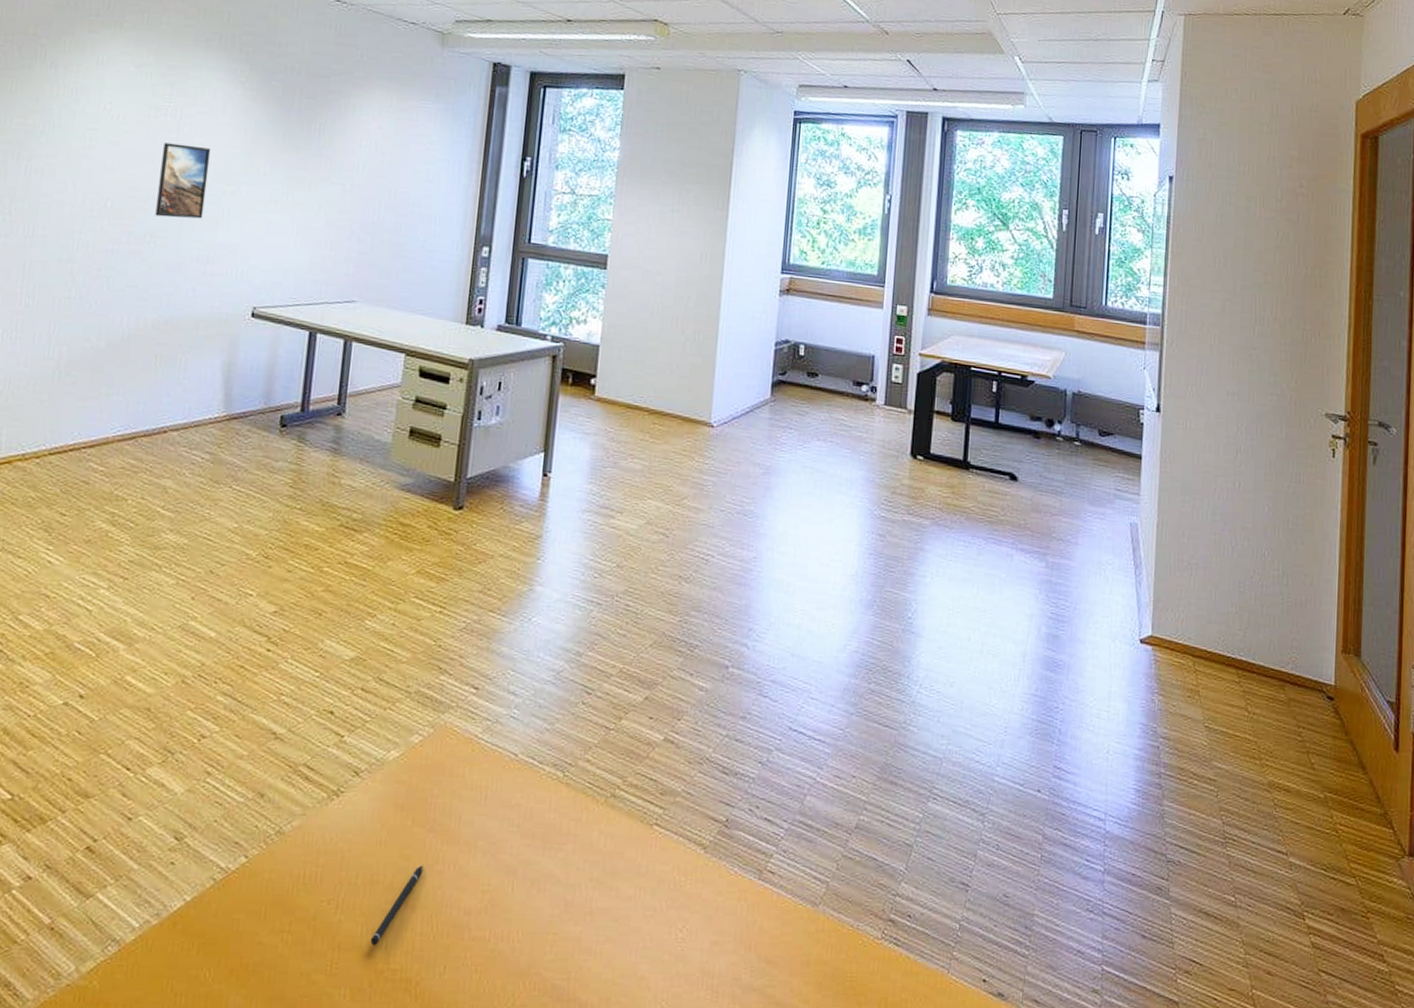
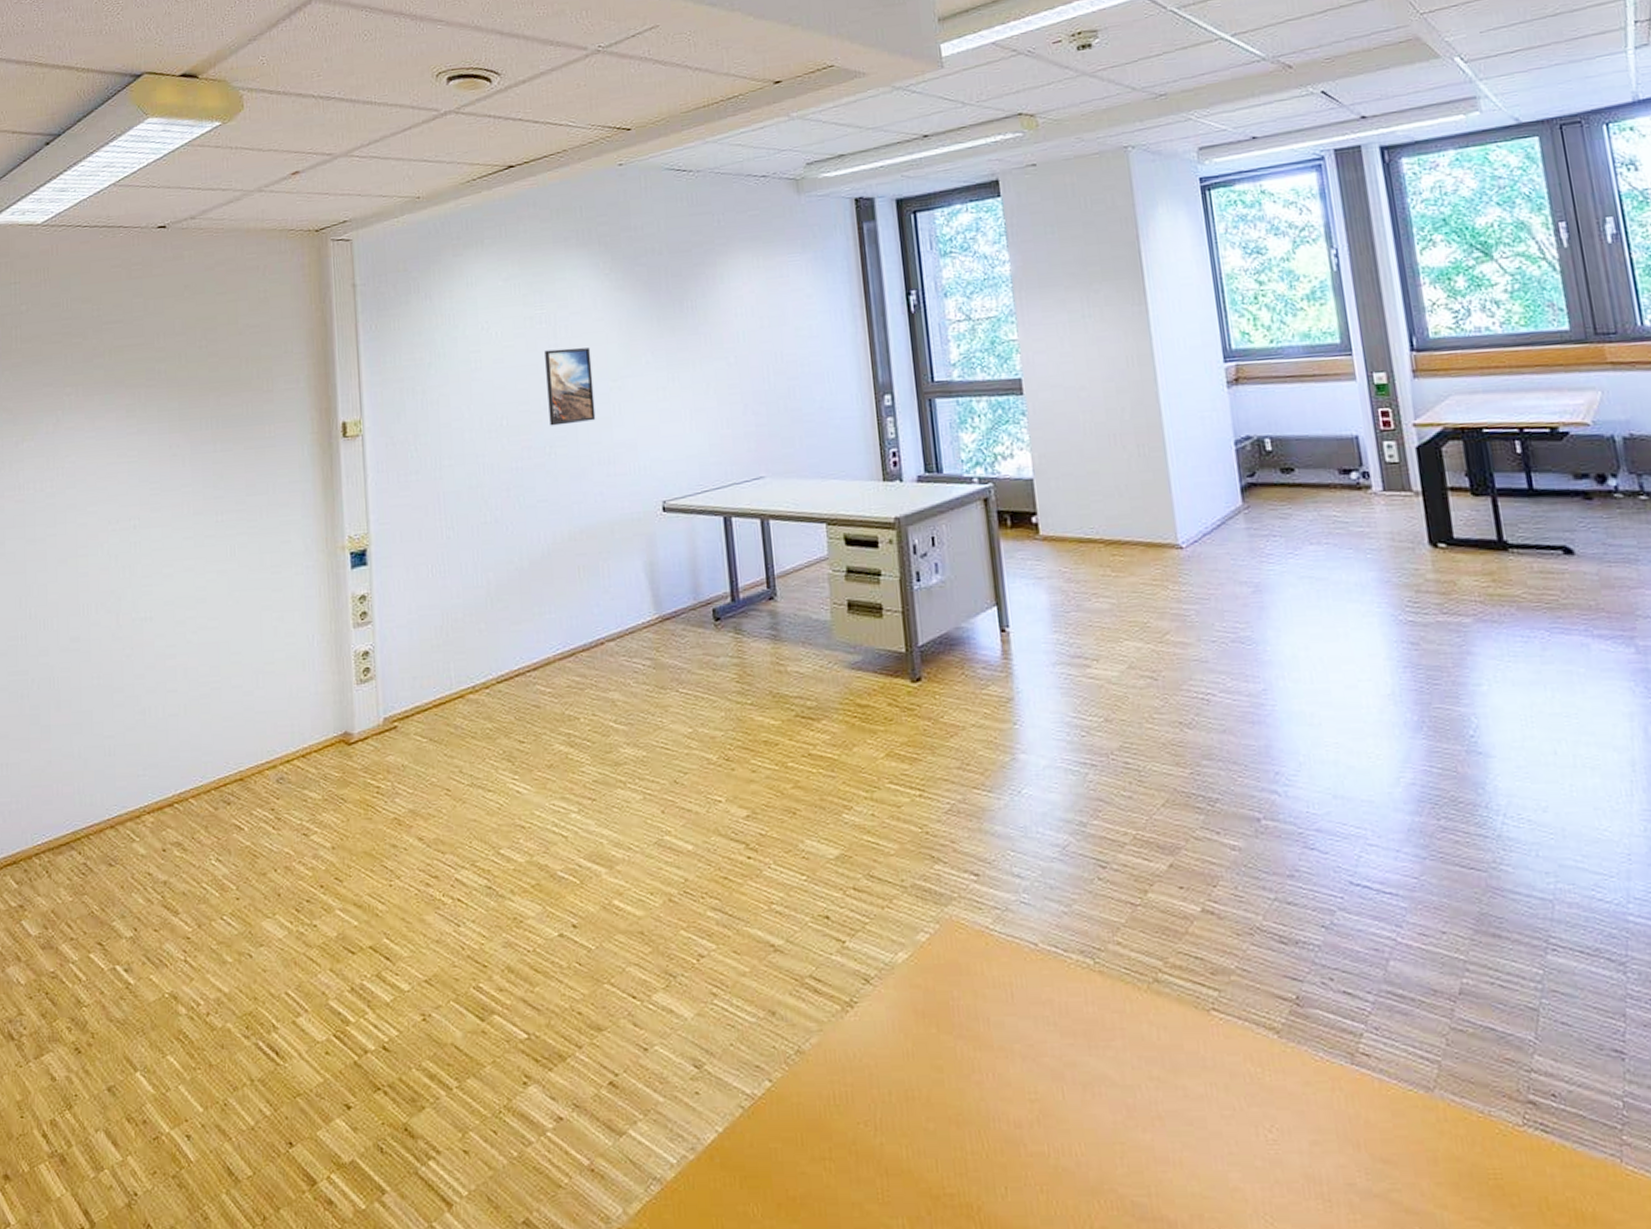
pen: present [370,865,423,946] -> none [918,1076,960,1170]

